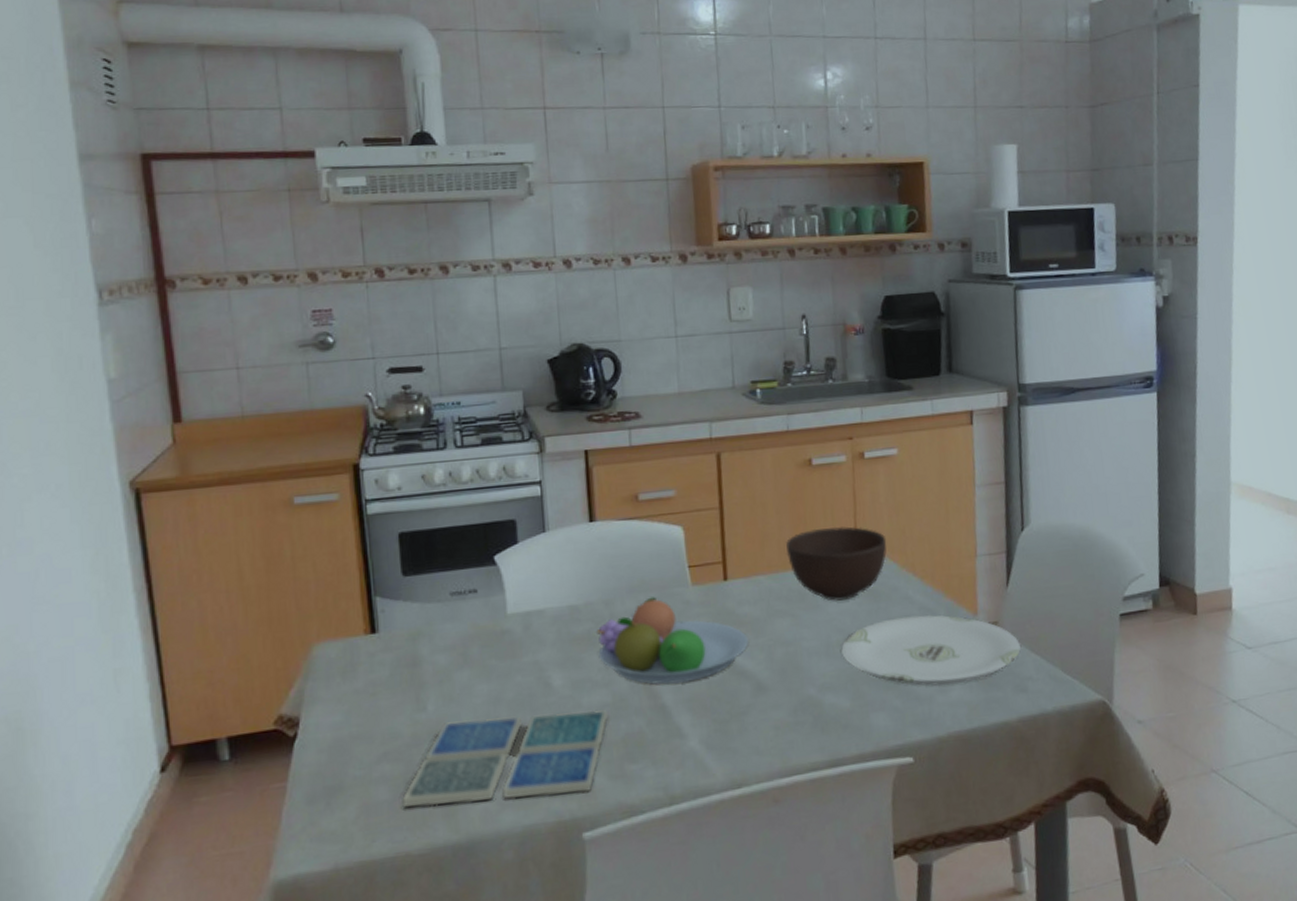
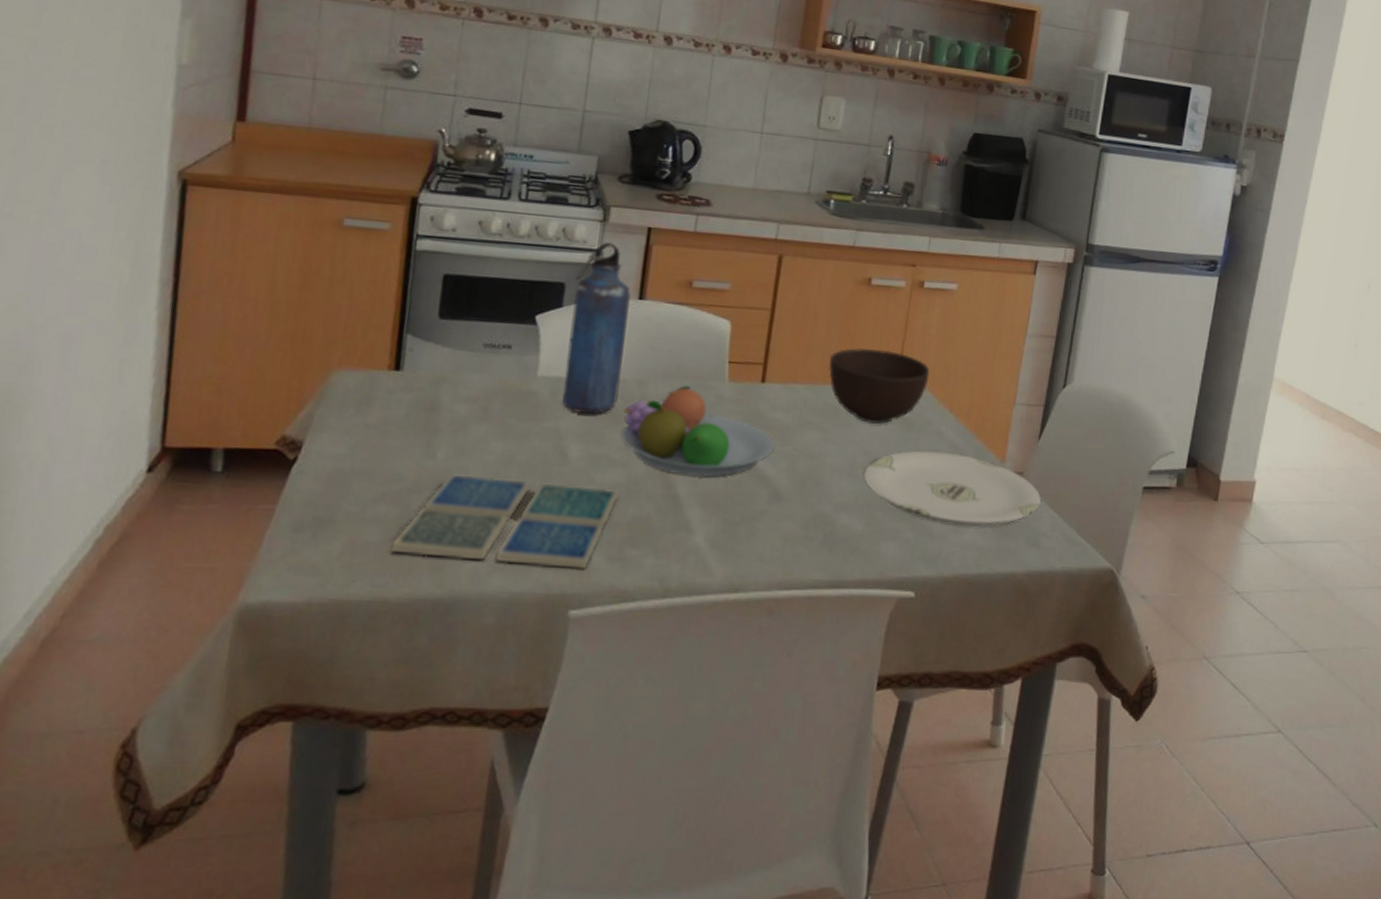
water bottle: none [523,472,589,644] -> present [562,242,632,415]

